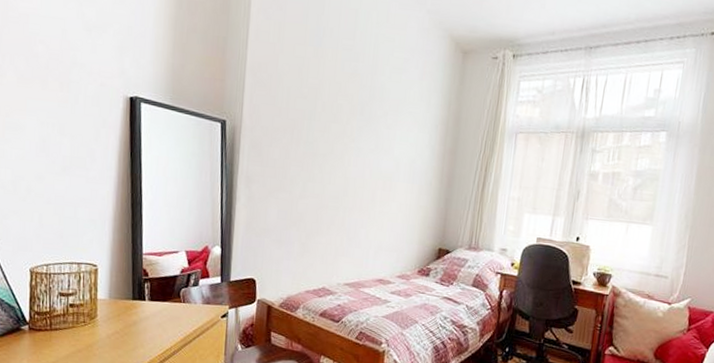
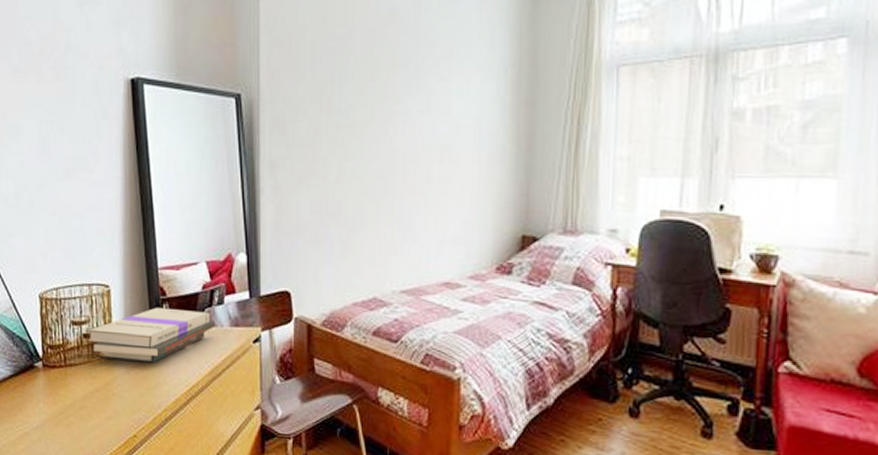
books: none [74,285,189,331] -> present [88,307,215,363]

